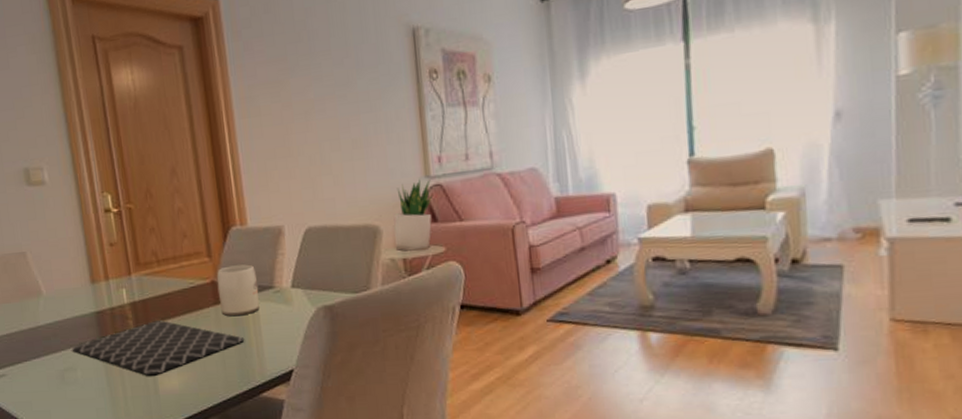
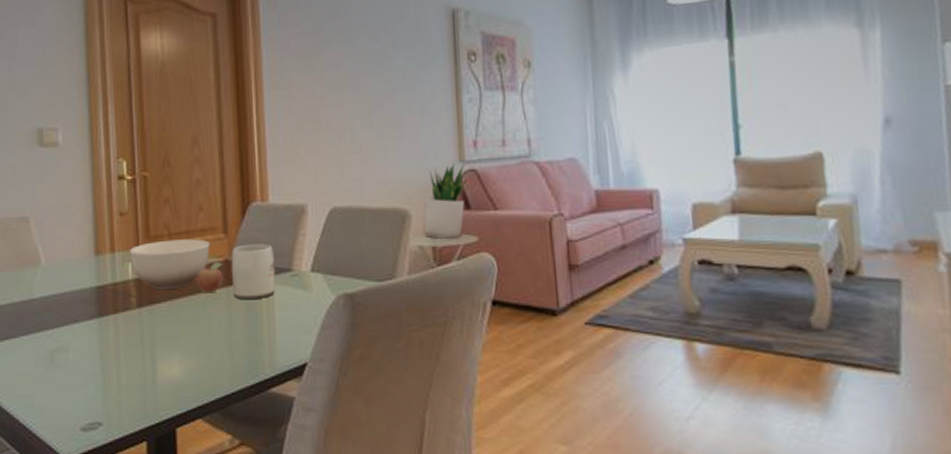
placemat: present [71,320,245,376] -> none [66,300,256,362]
bowl: none [123,263,197,312] -> present [130,239,210,290]
fruit: none [186,284,211,313] -> present [196,262,223,294]

